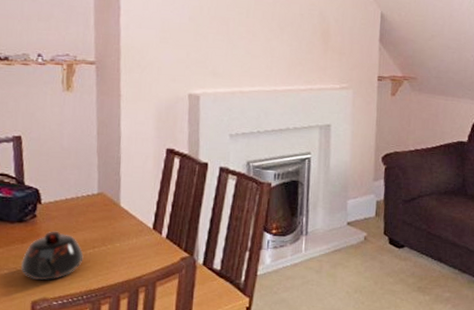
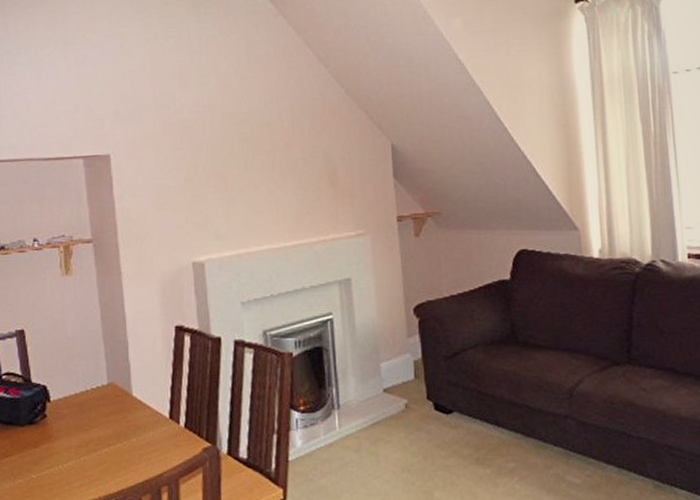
teapot: present [20,231,84,281] -> none [34,430,99,489]

